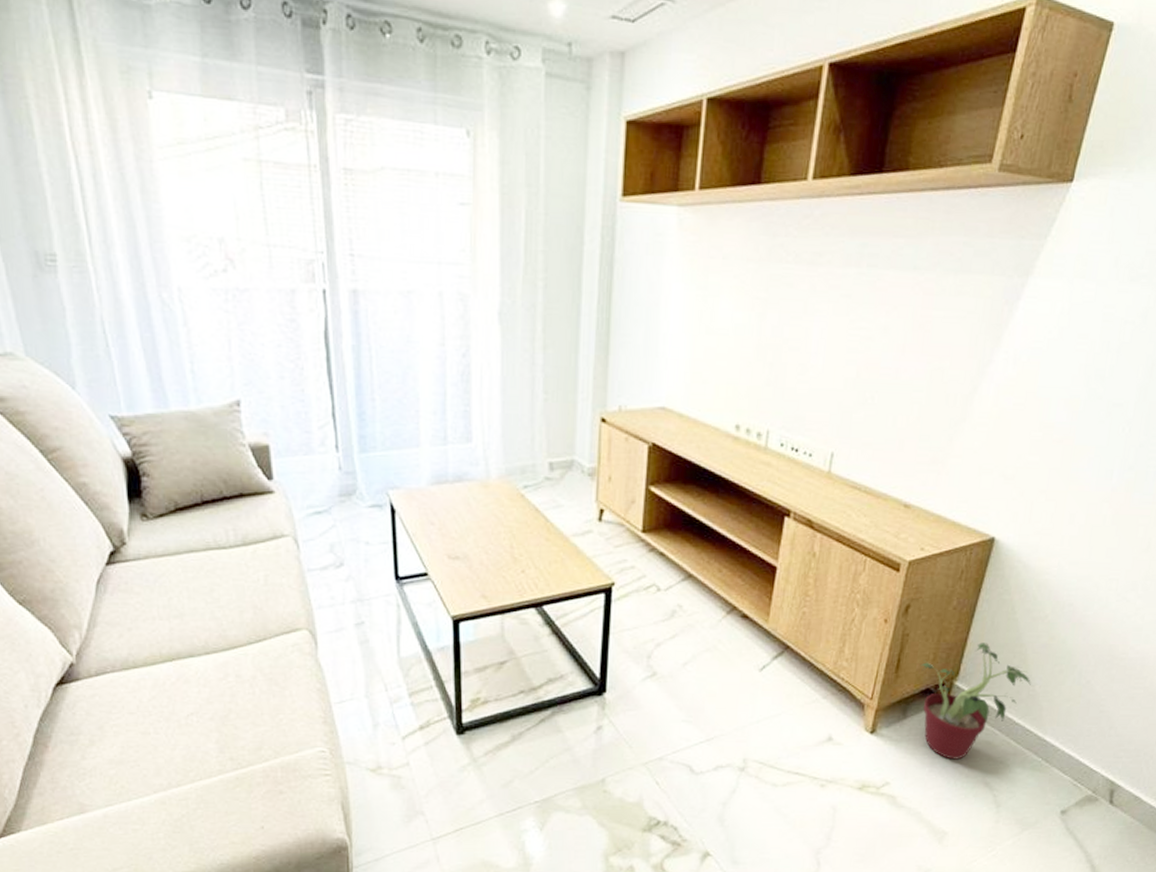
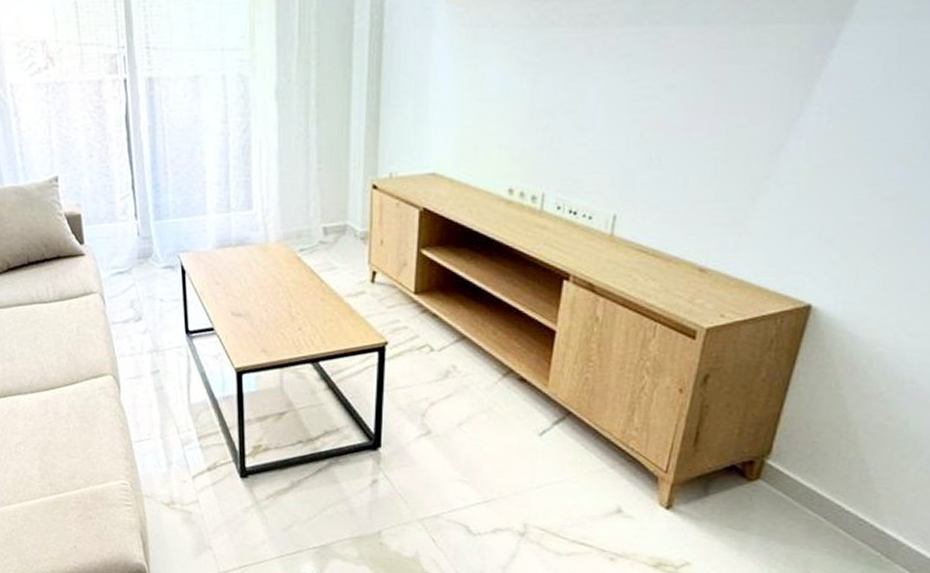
potted plant: present [920,643,1031,760] -> none [724,419,864,546]

